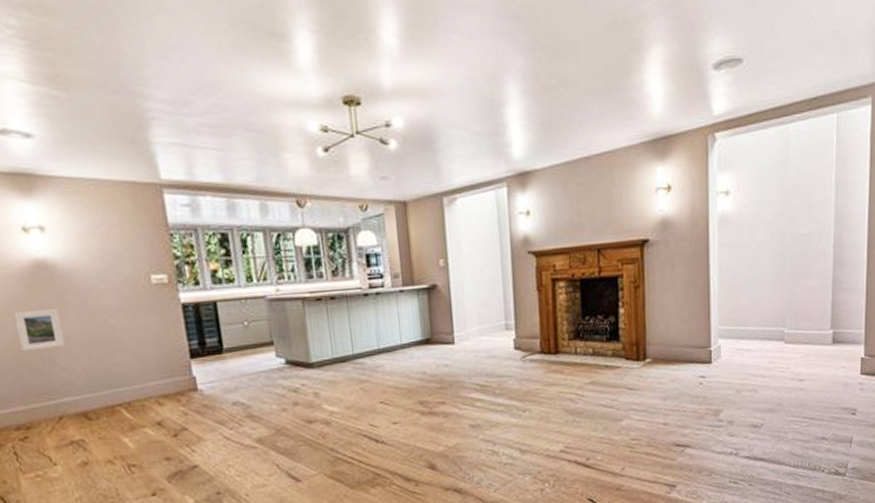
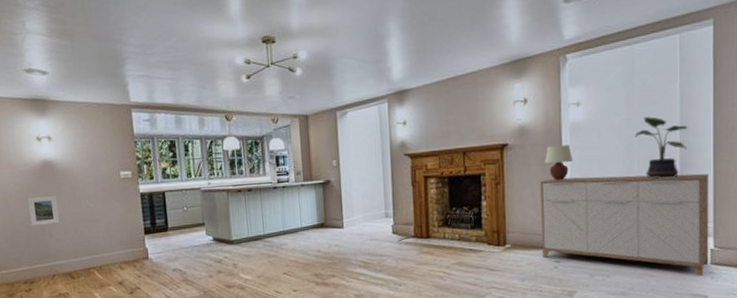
sideboard: none [685,274,862,388] -> present [540,173,709,276]
table lamp: none [690,241,722,283] -> present [545,145,574,180]
potted plant: none [787,209,842,280] -> present [634,117,688,179]

